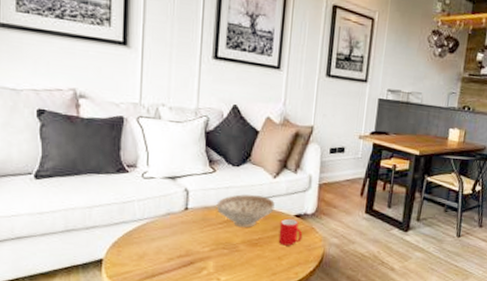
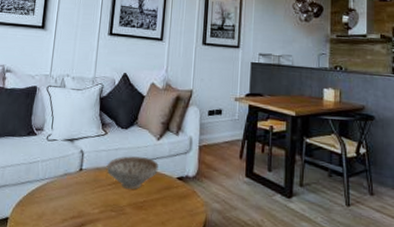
cup: present [278,218,303,246] -> none [162,181,185,210]

